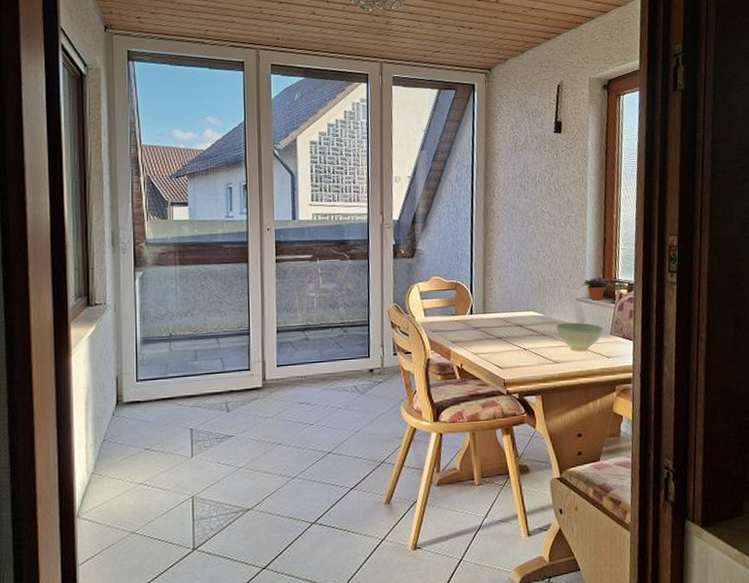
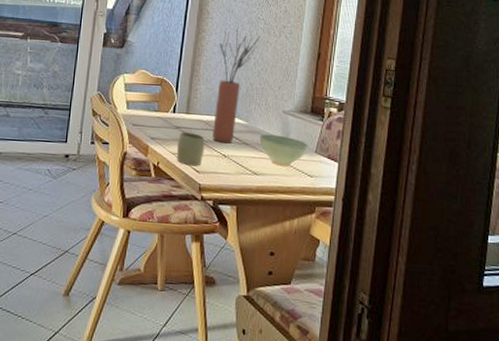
mug: none [477,331,505,363] -> present [176,131,205,166]
vase: none [508,223,547,337] -> present [213,28,260,144]
potted flower: present [581,278,614,301] -> none [290,92,324,116]

